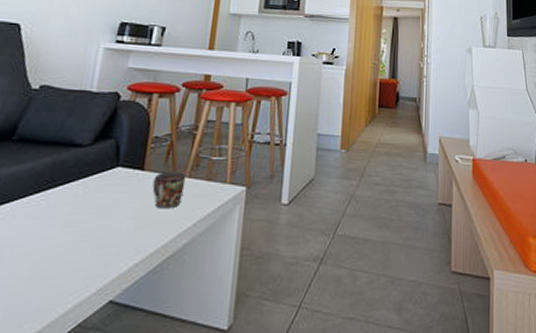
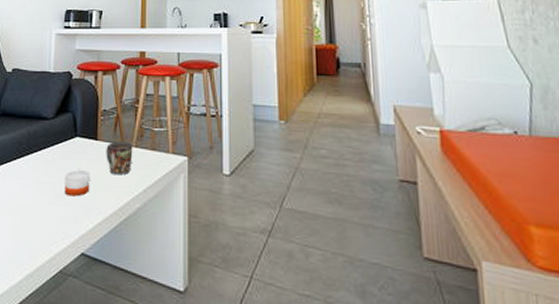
candle: none [95,205,131,236] -> present [64,170,90,197]

